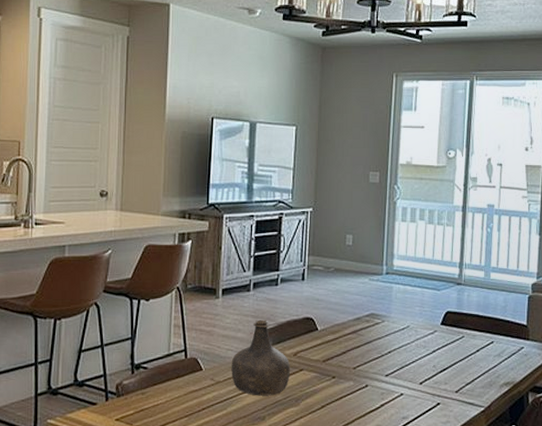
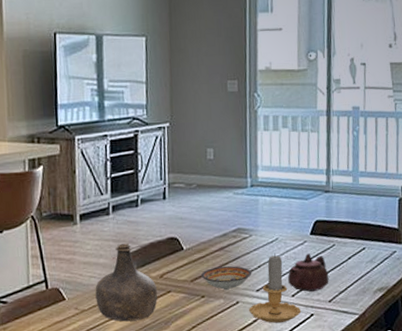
bowl: none [333,349,382,373] -> present [201,266,252,291]
candle: none [377,340,428,409] -> present [249,253,302,323]
teapot: none [417,343,457,382] -> present [288,253,329,292]

